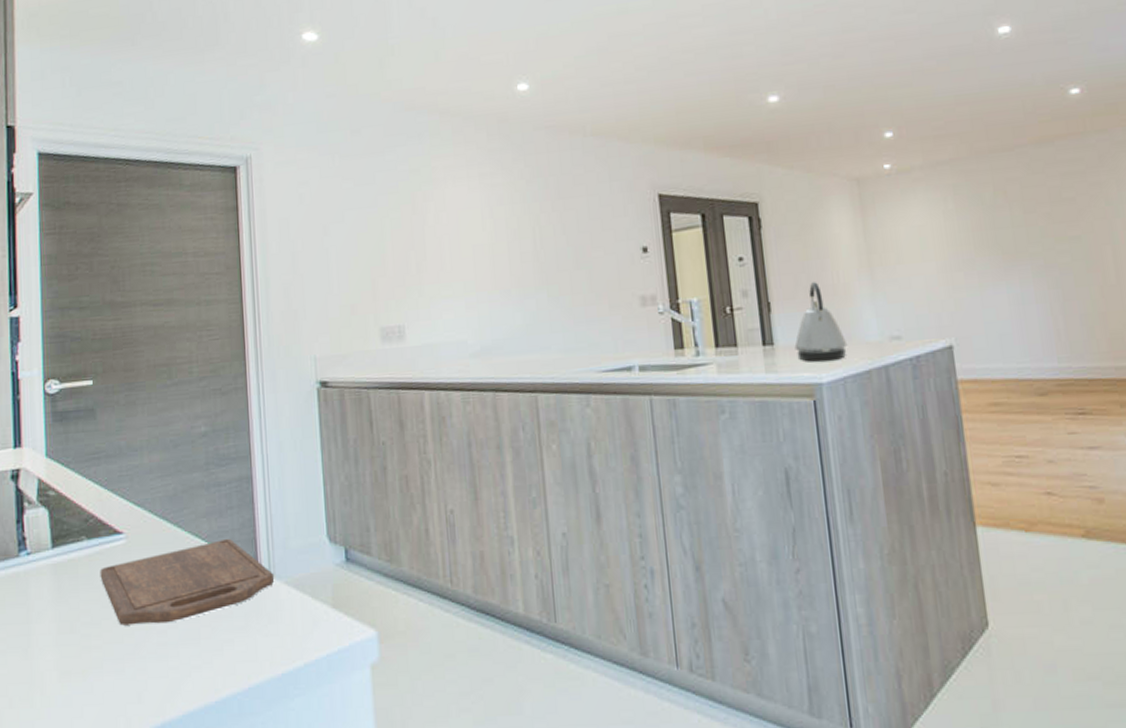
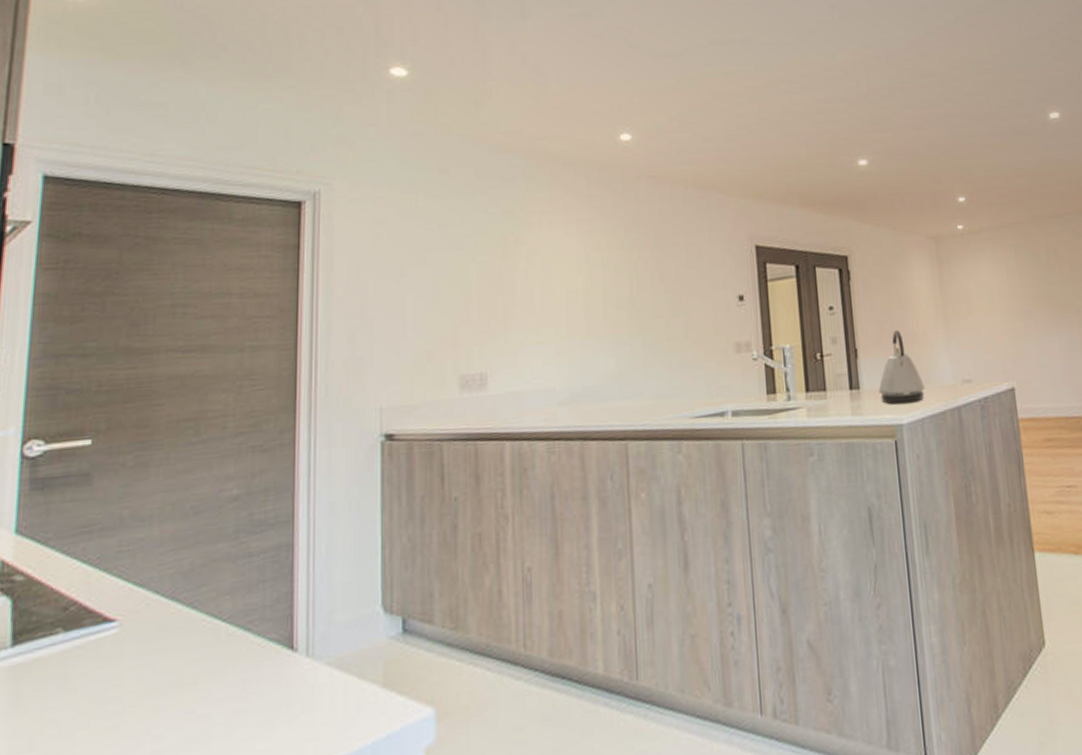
cutting board: present [100,538,275,626] -> none [78,616,313,735]

